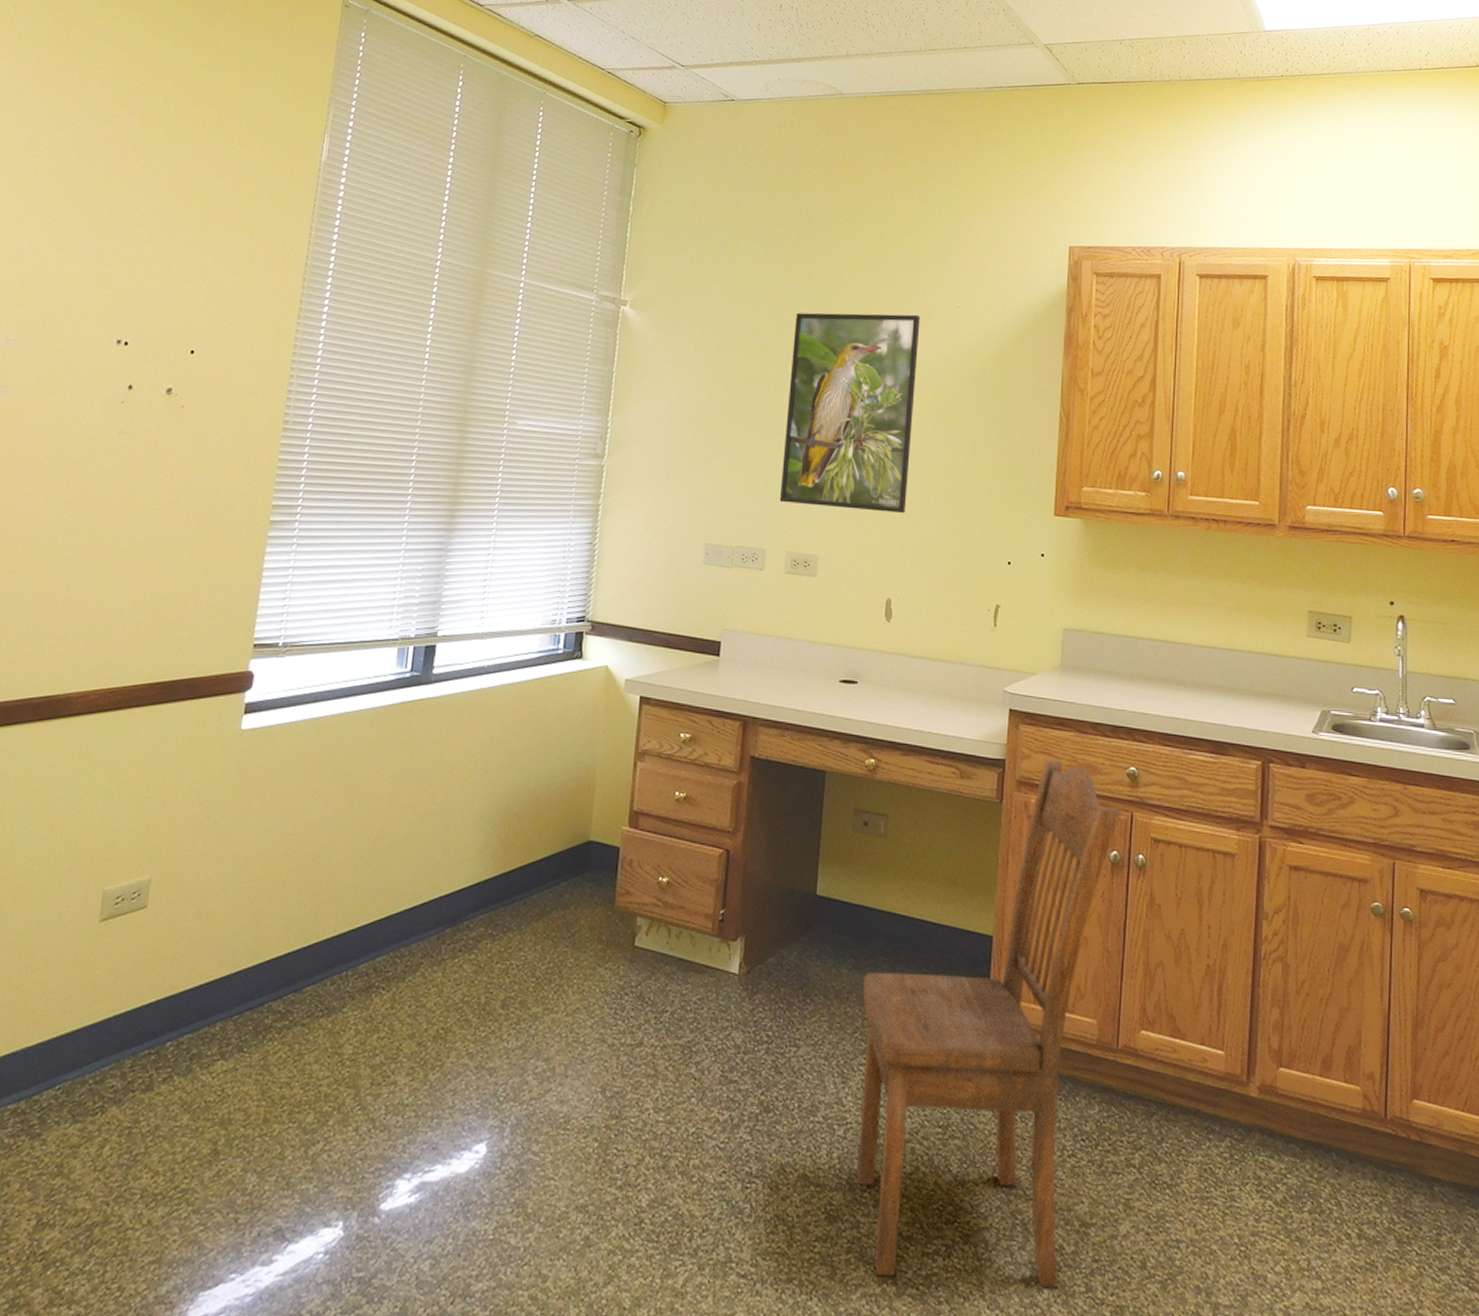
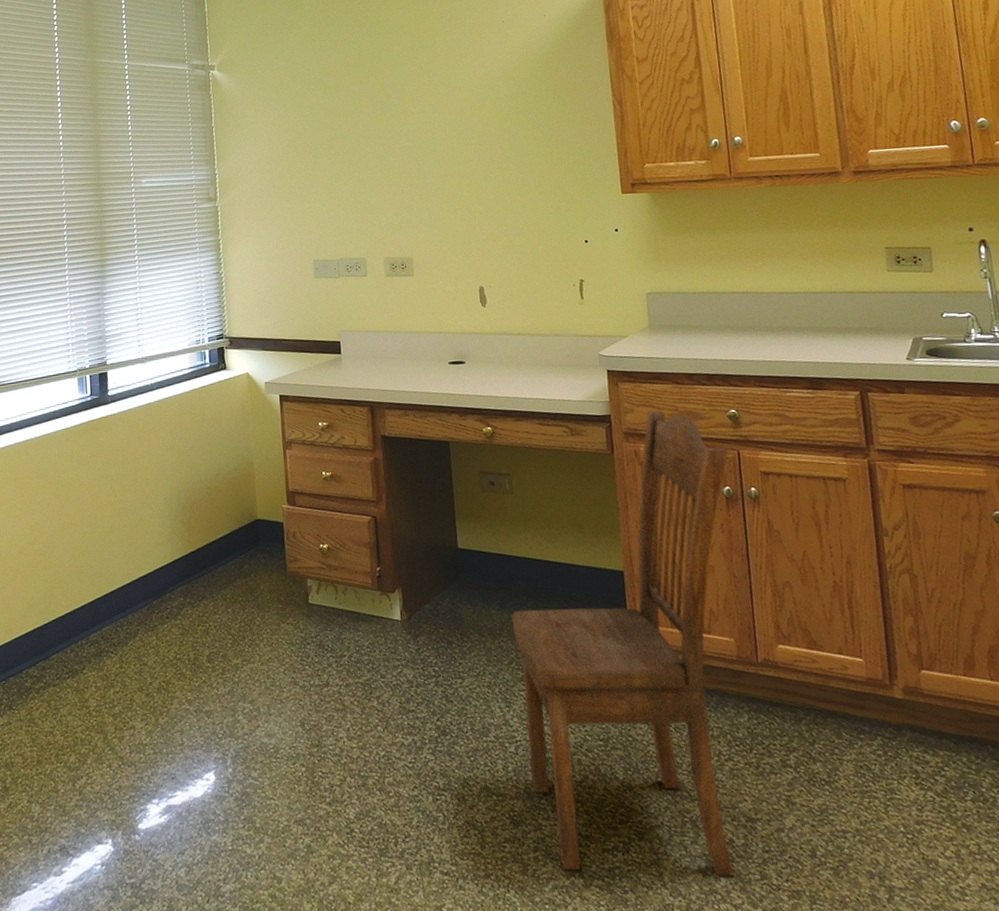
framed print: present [779,312,921,513] -> none [359,35,484,216]

